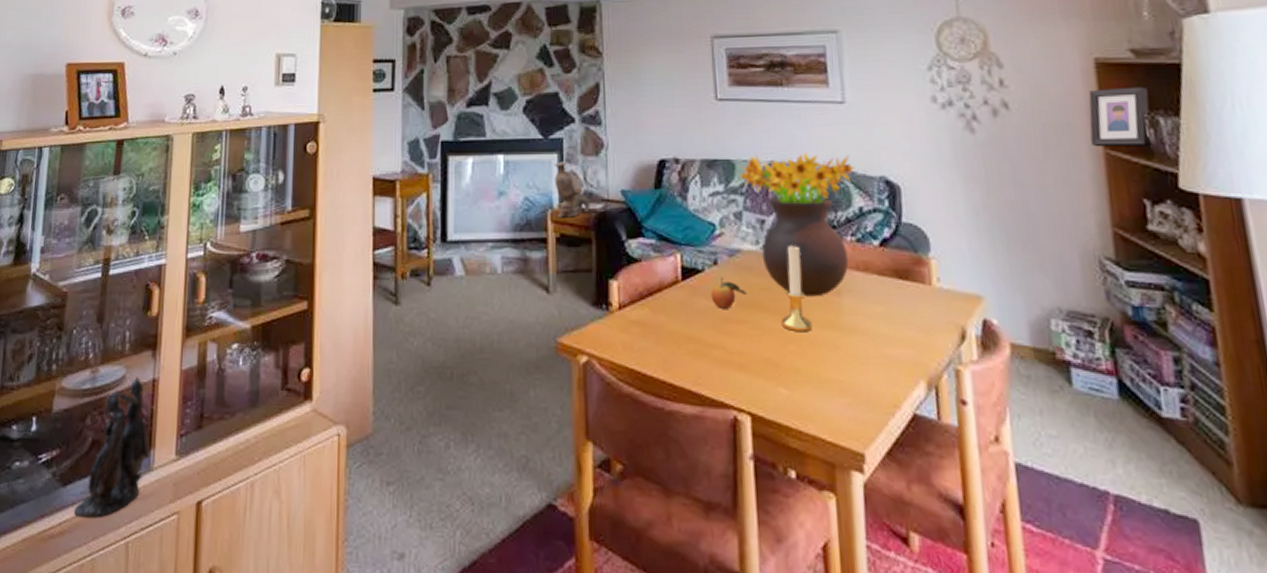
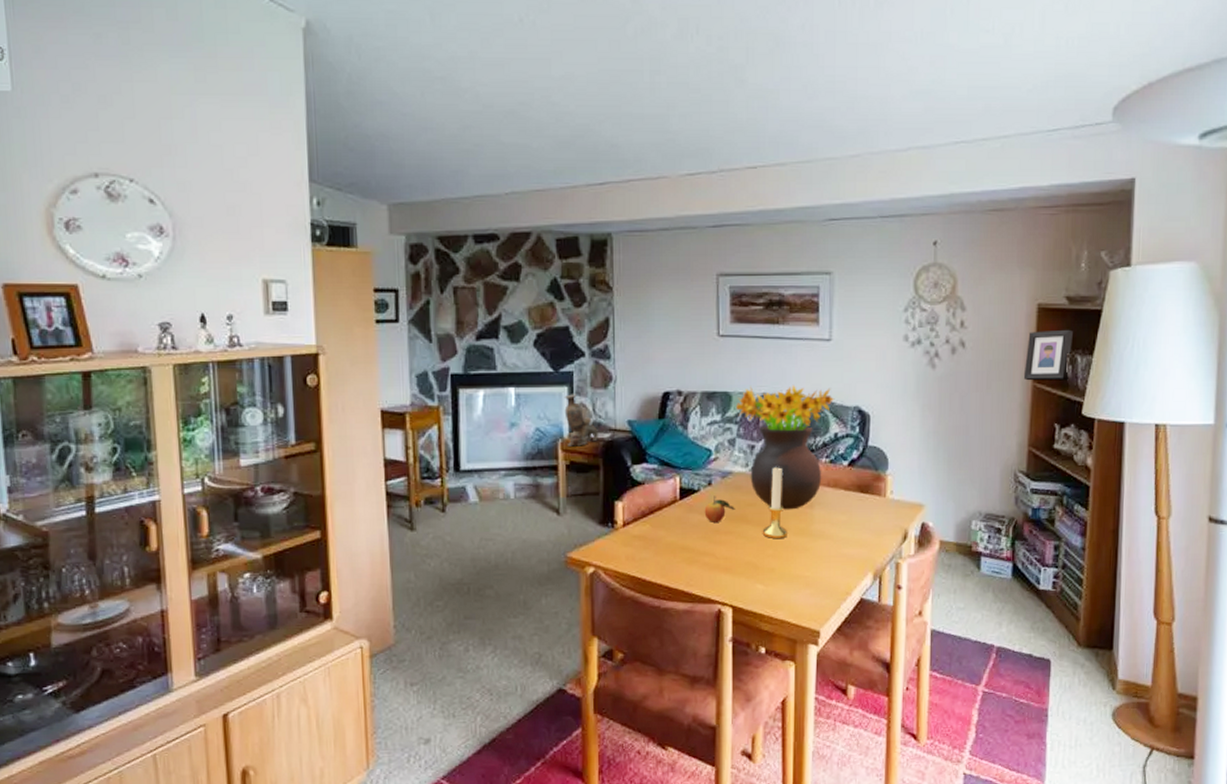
figurine: present [74,377,151,518] -> none [92,609,168,738]

